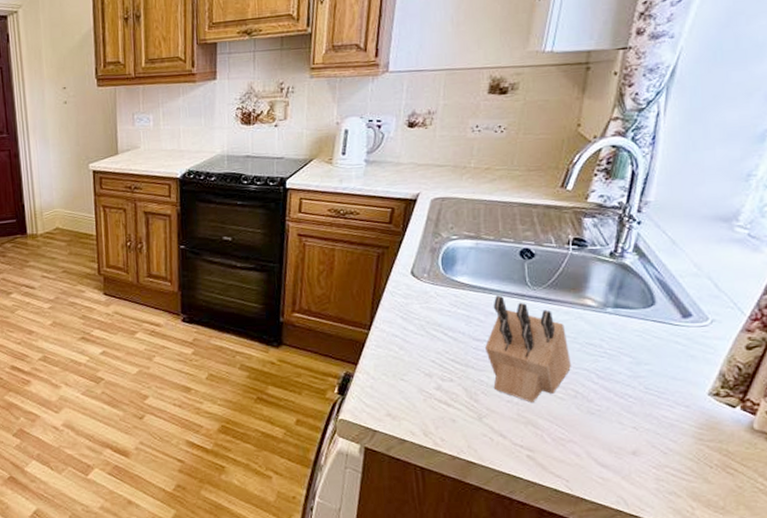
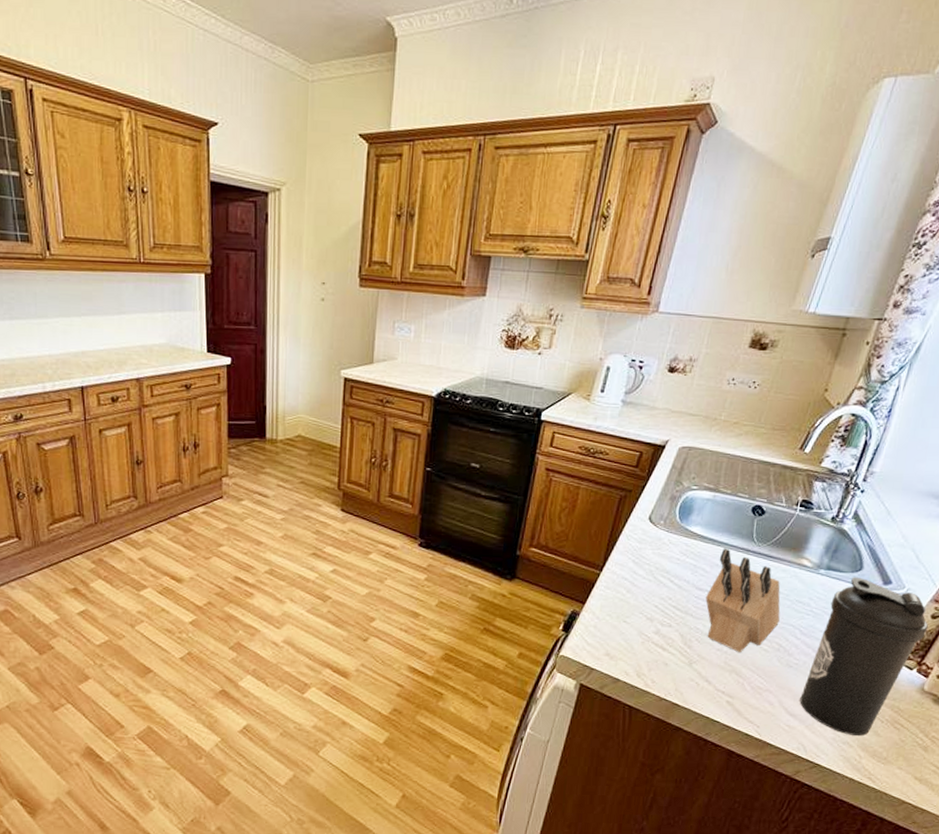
water bottle: none [610,312,744,484] -> present [799,577,928,736]

